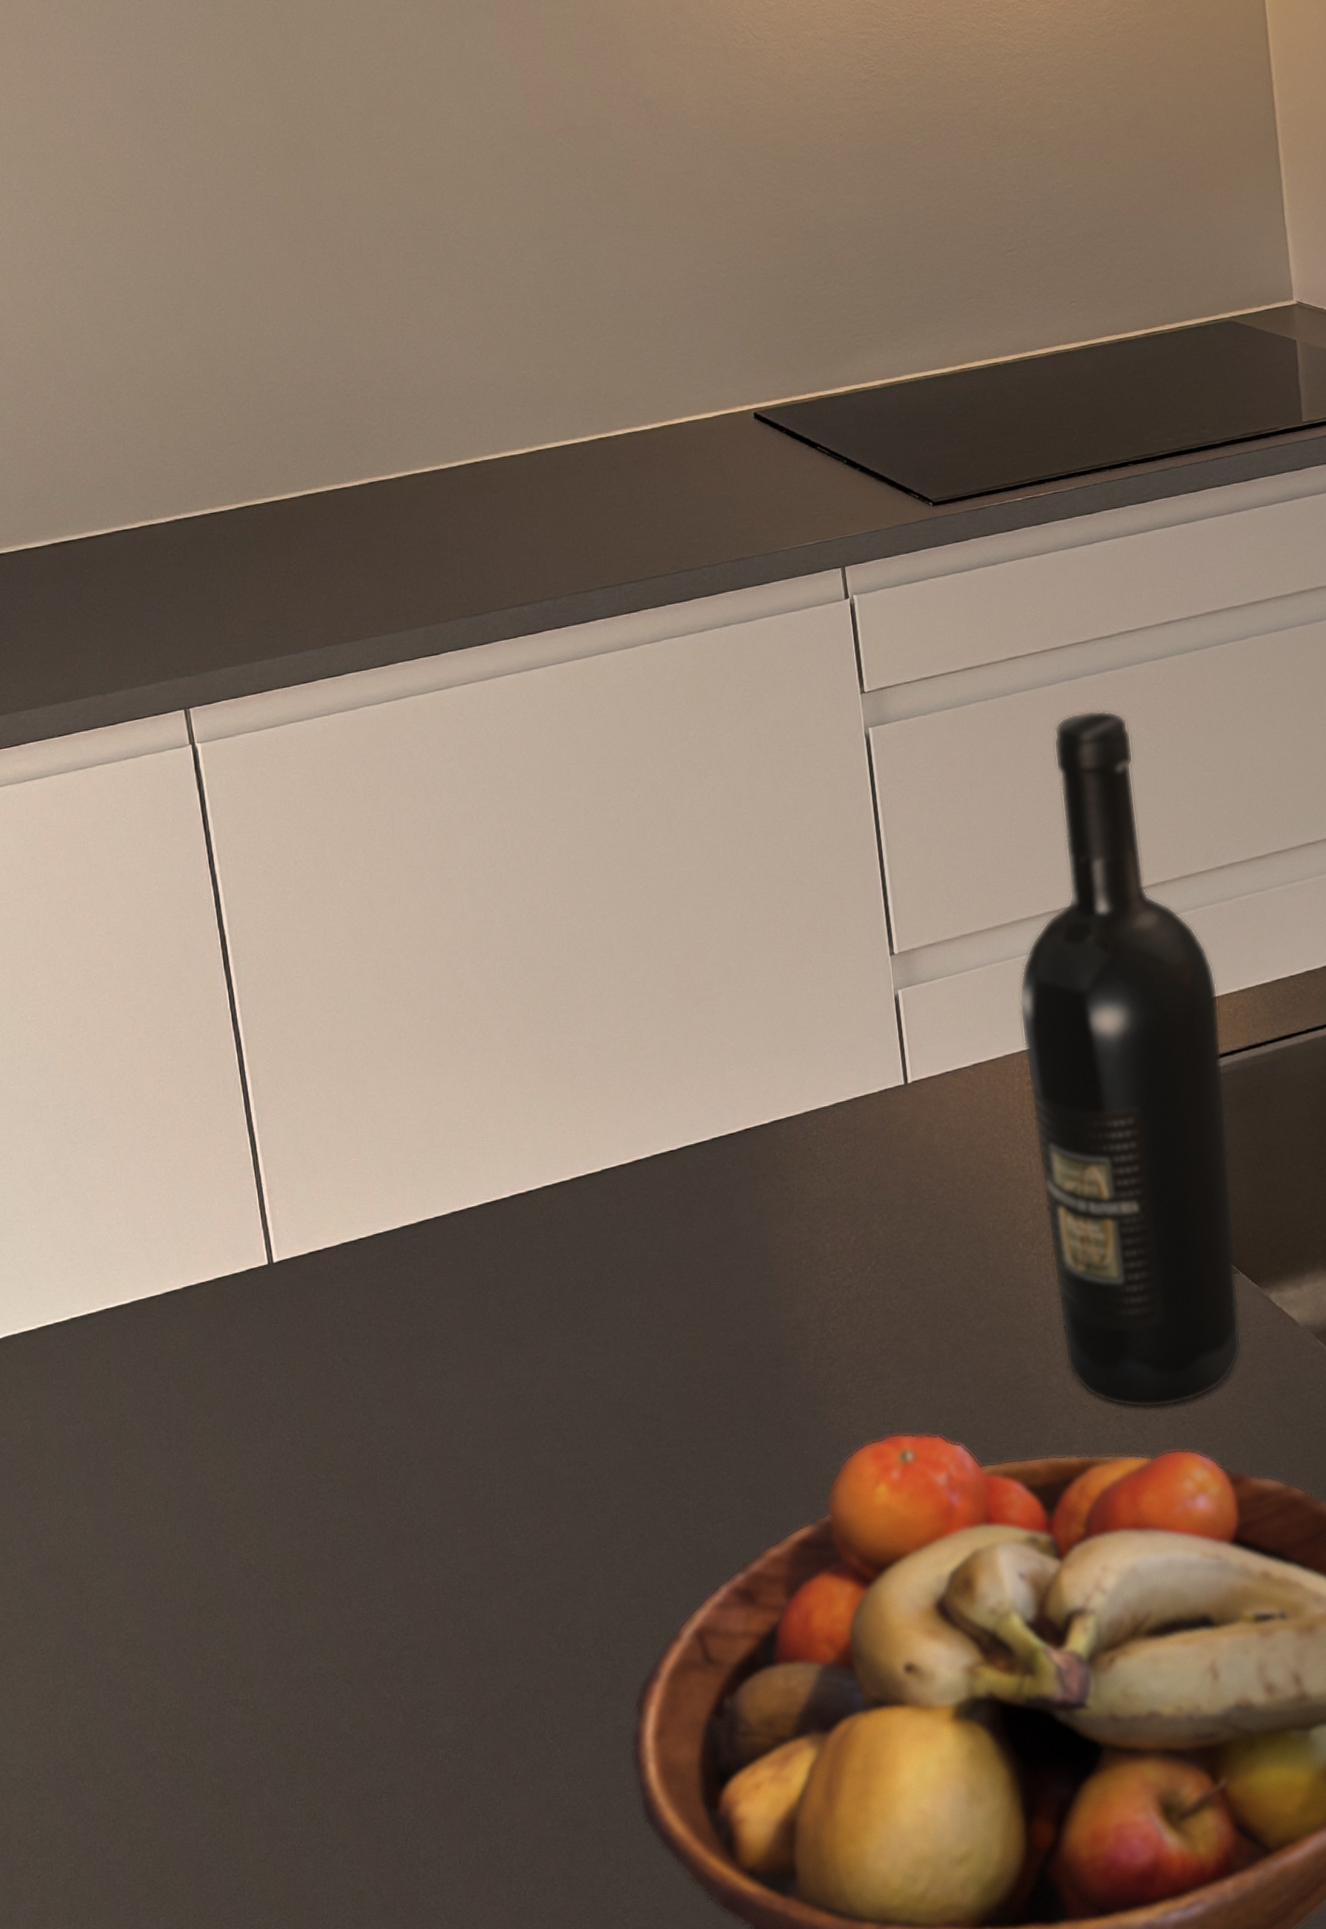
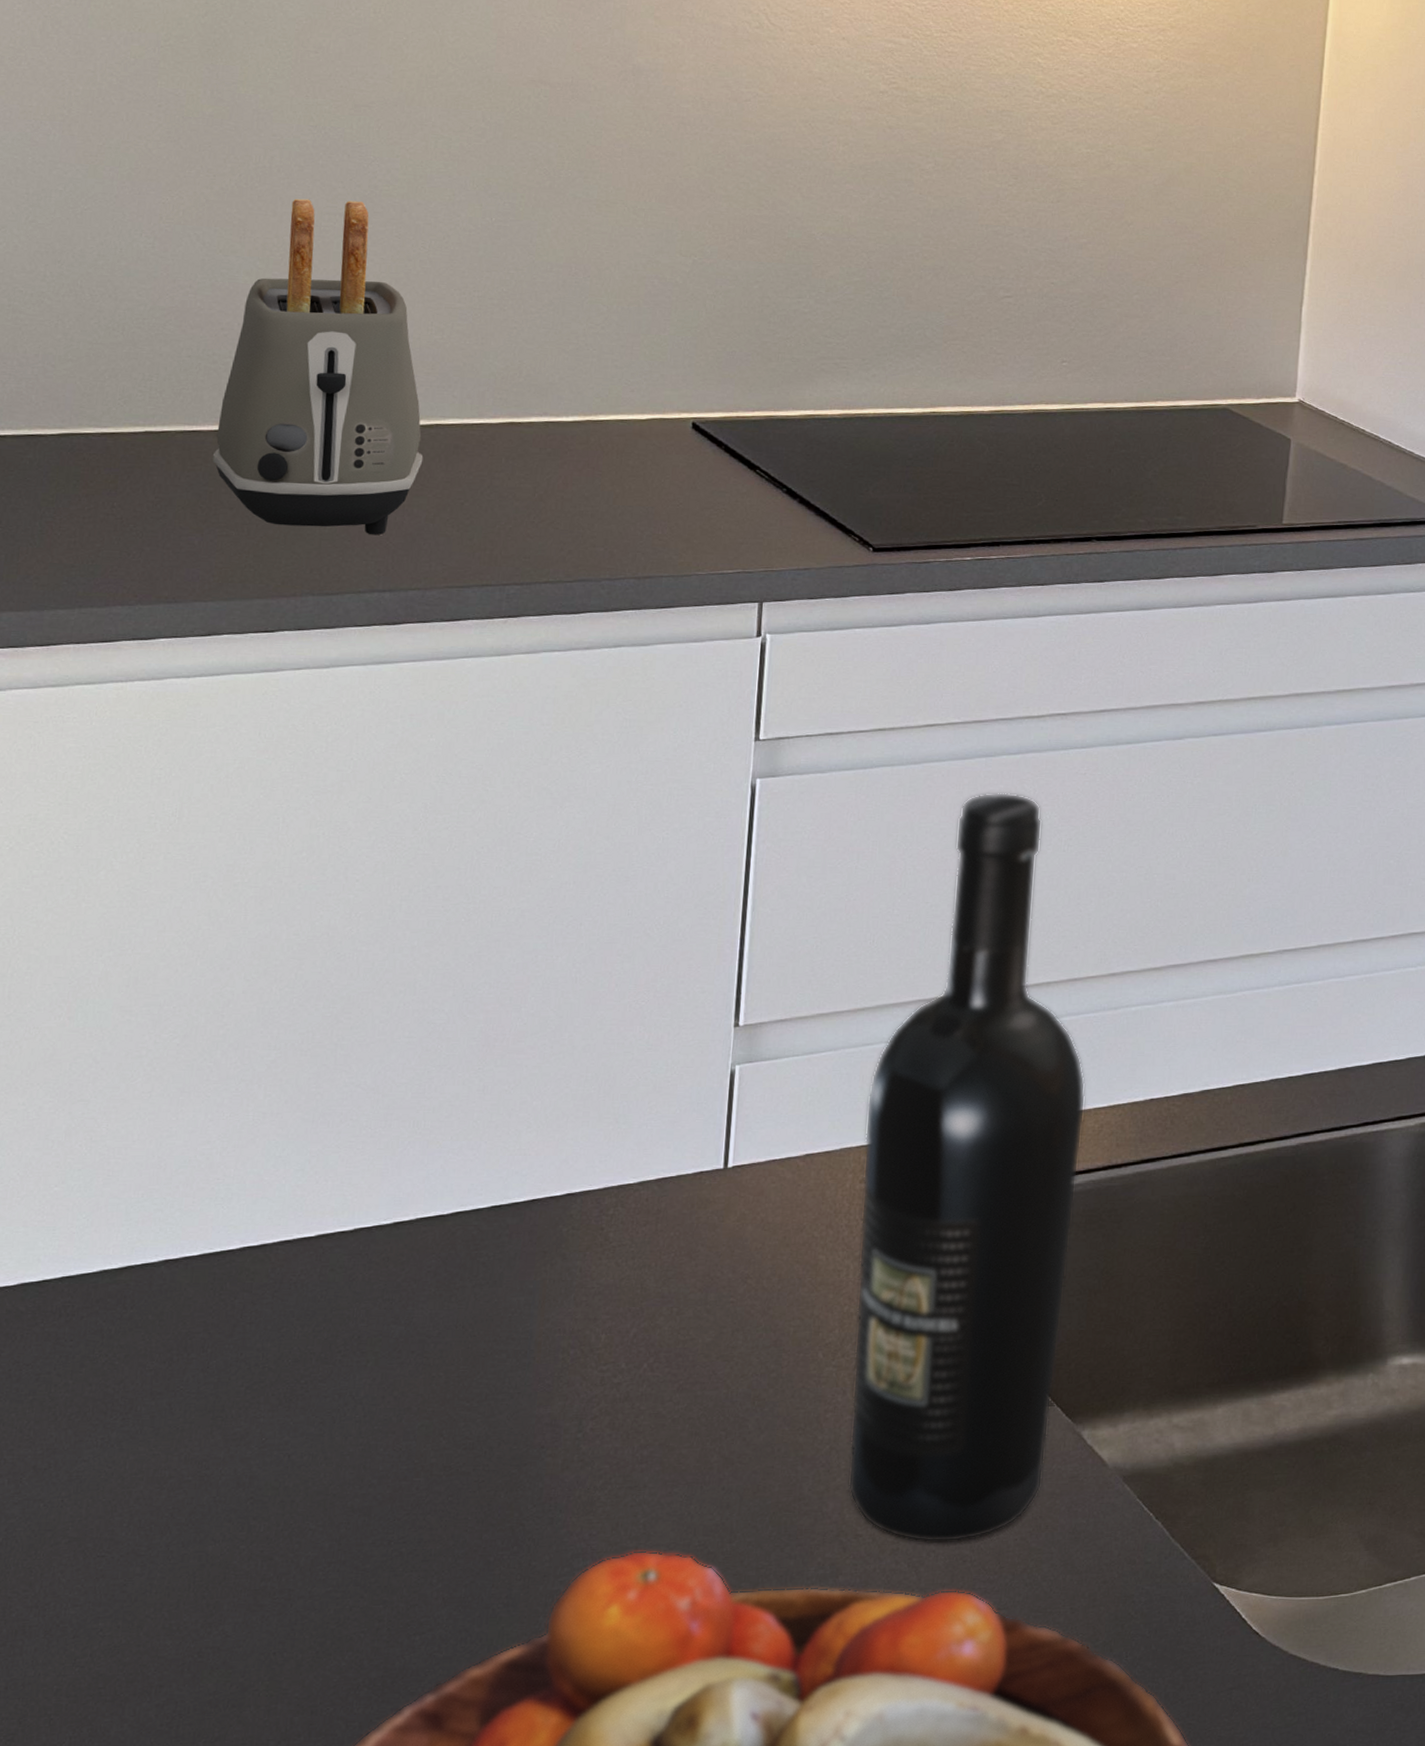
toaster: none [359,263,533,560] -> present [212,198,424,535]

